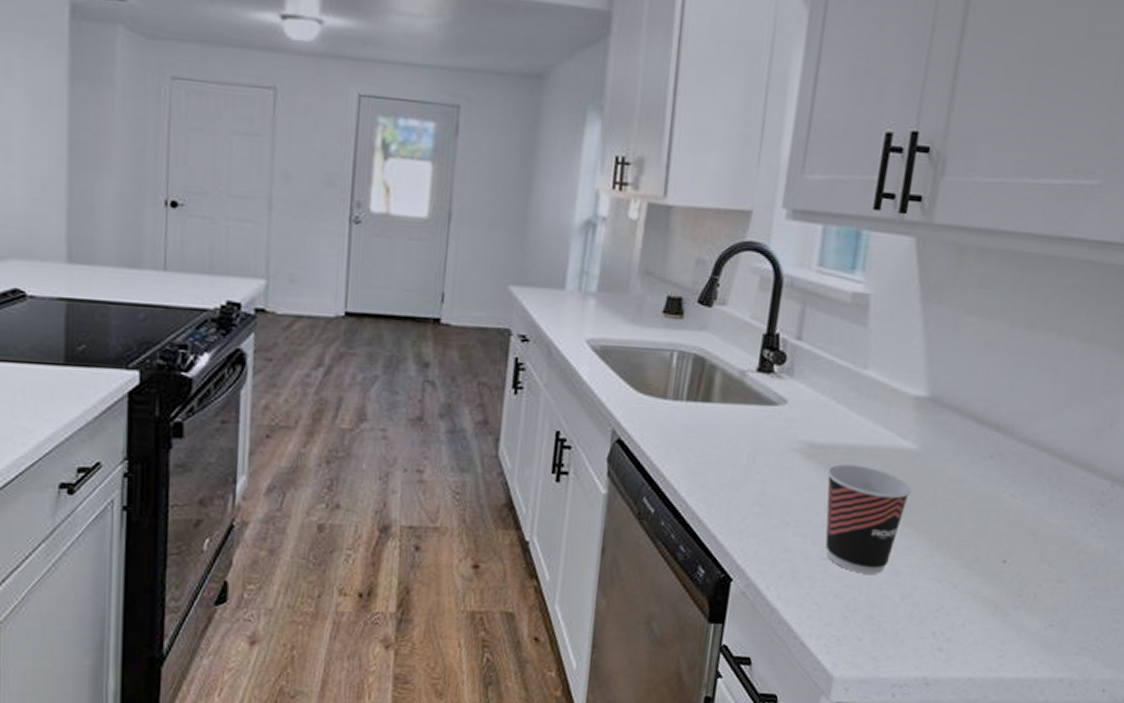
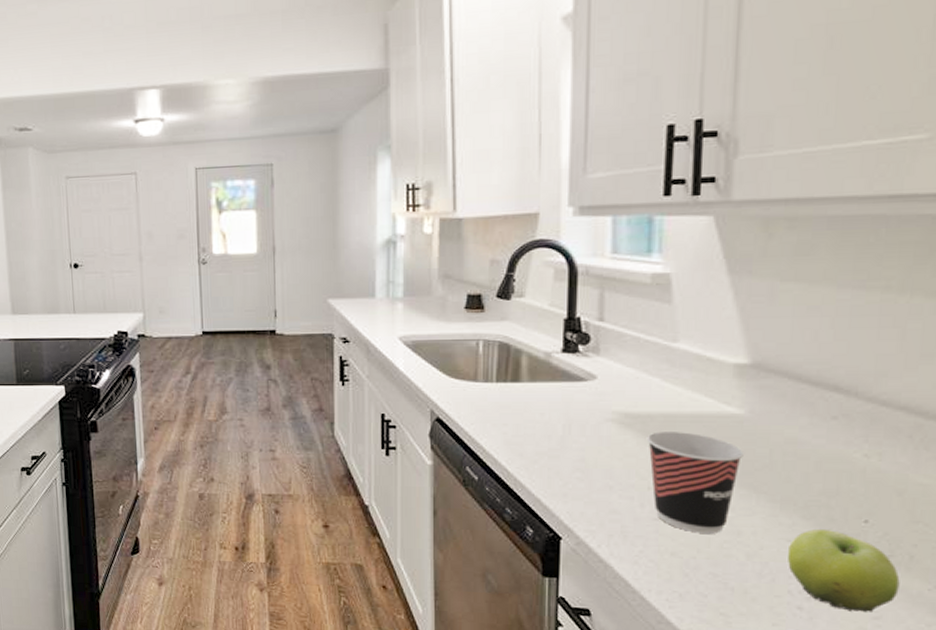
fruit: none [935,569,1024,651] -> present [788,529,900,612]

